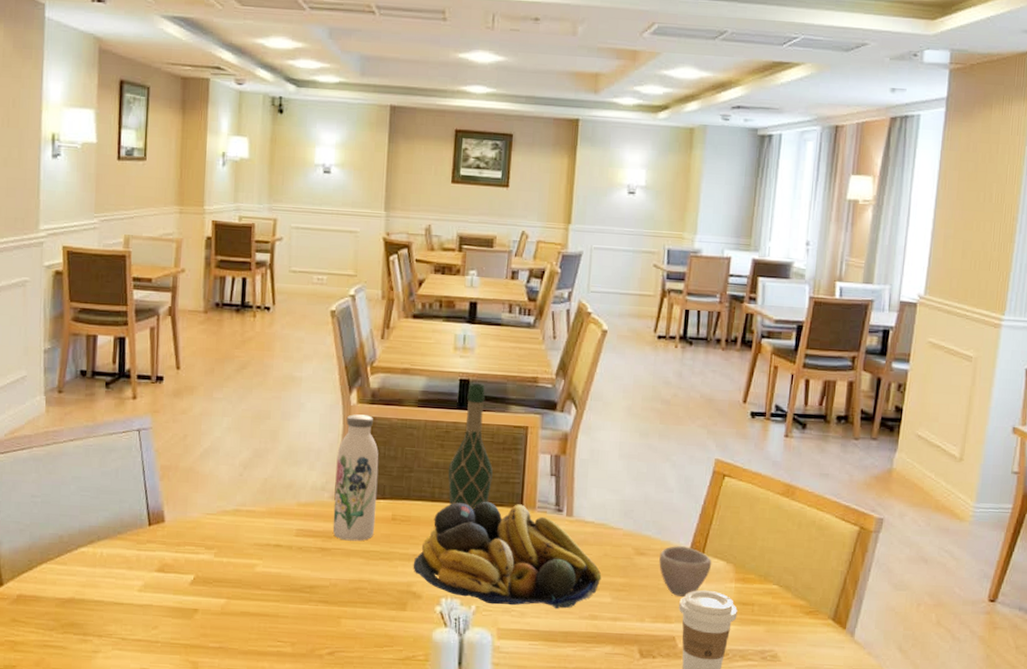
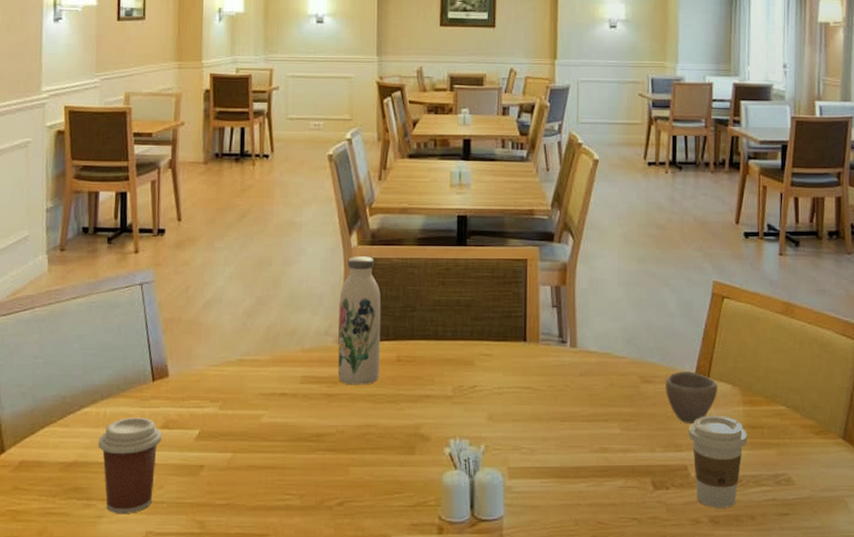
coffee cup: none [94,559,157,650] -> present [98,417,161,513]
fruit bowl: present [413,501,602,609] -> none [420,336,609,444]
wine bottle: present [448,383,493,511] -> none [450,218,495,347]

